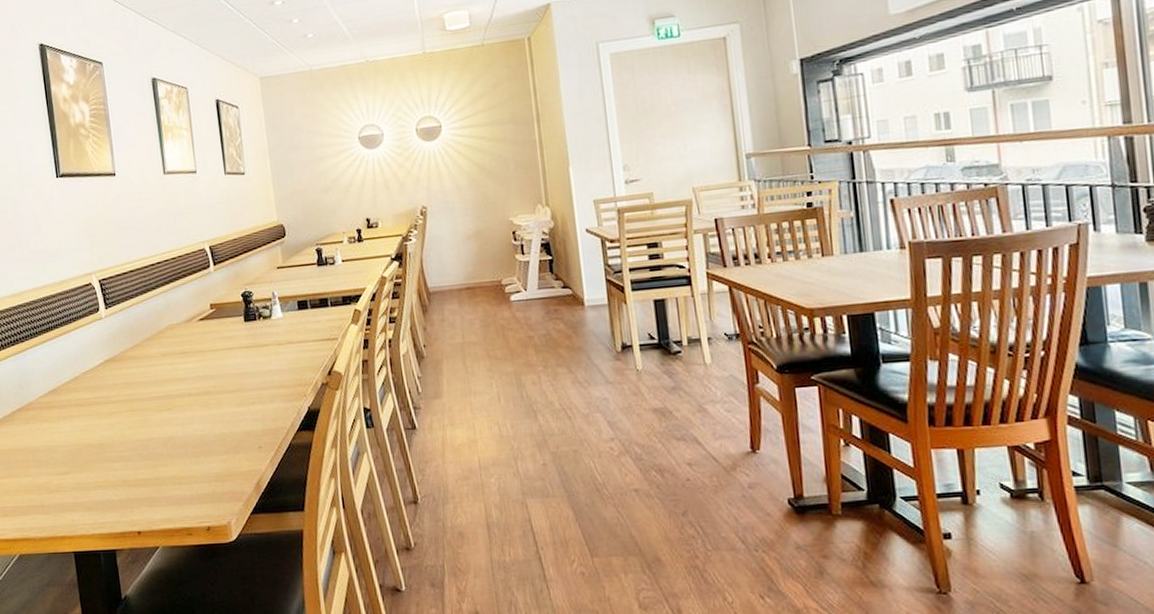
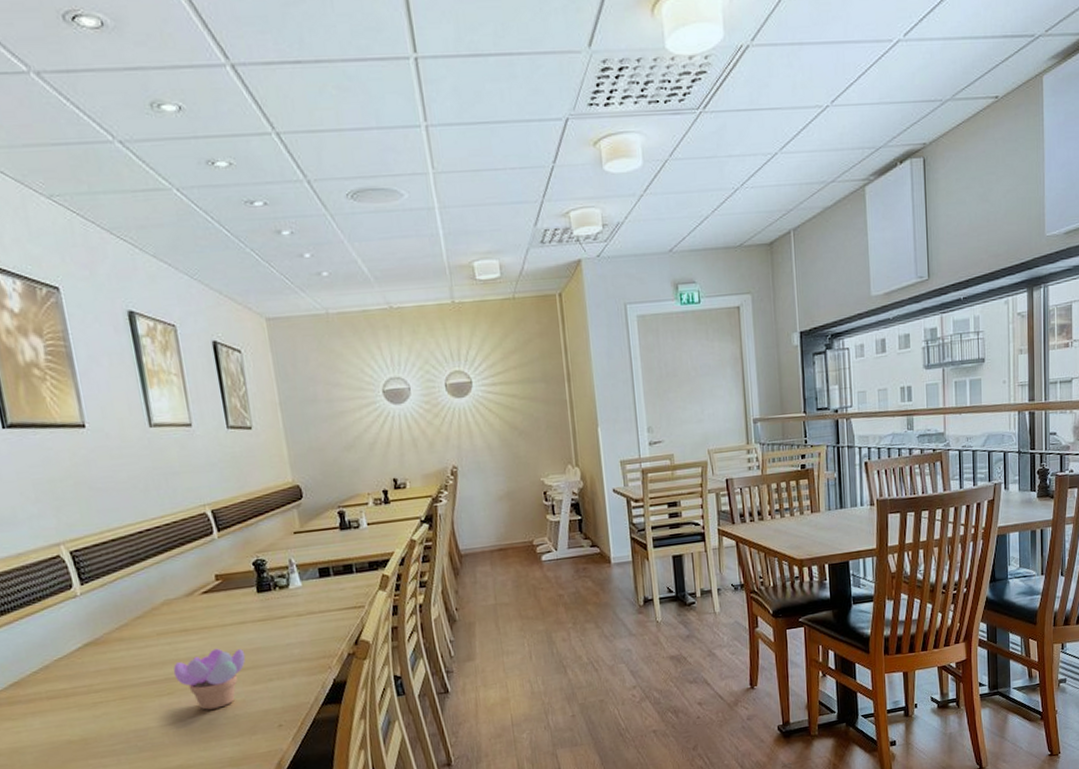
succulent plant: none [173,371,233,427] -> present [173,648,246,710]

